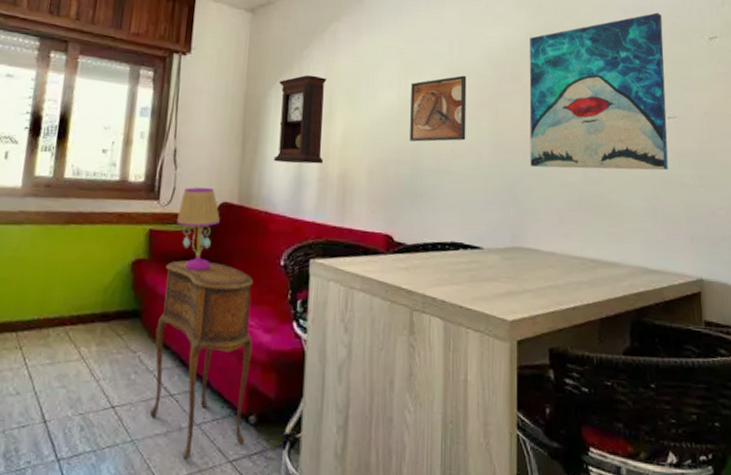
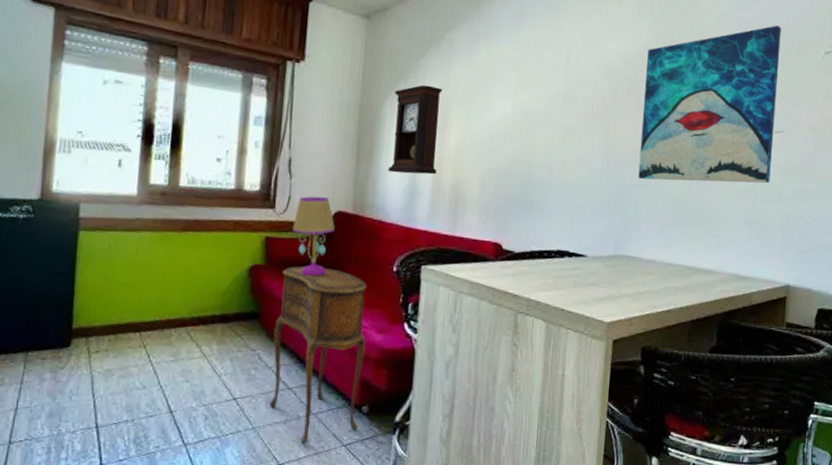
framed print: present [410,75,467,142] -> none [523,87,582,154]

